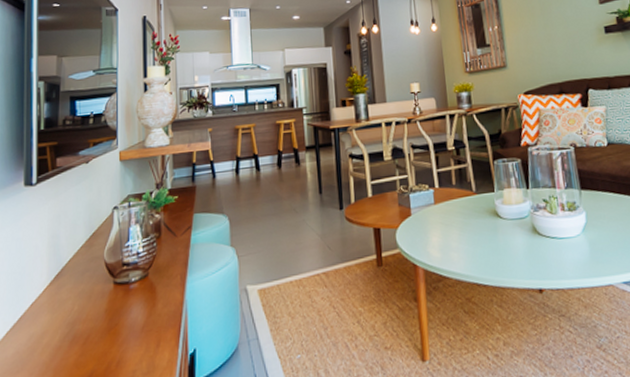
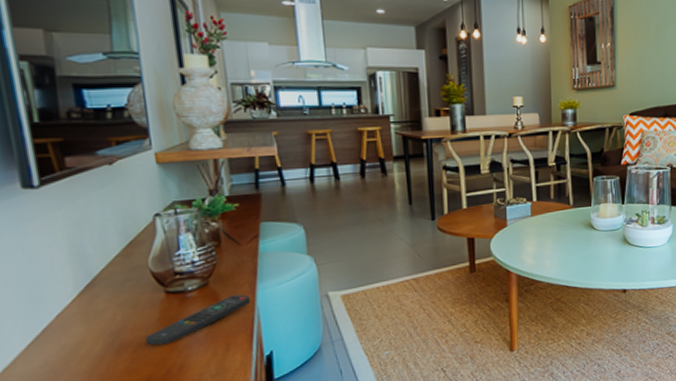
remote control: none [94,286,181,339] -> present [145,294,251,346]

